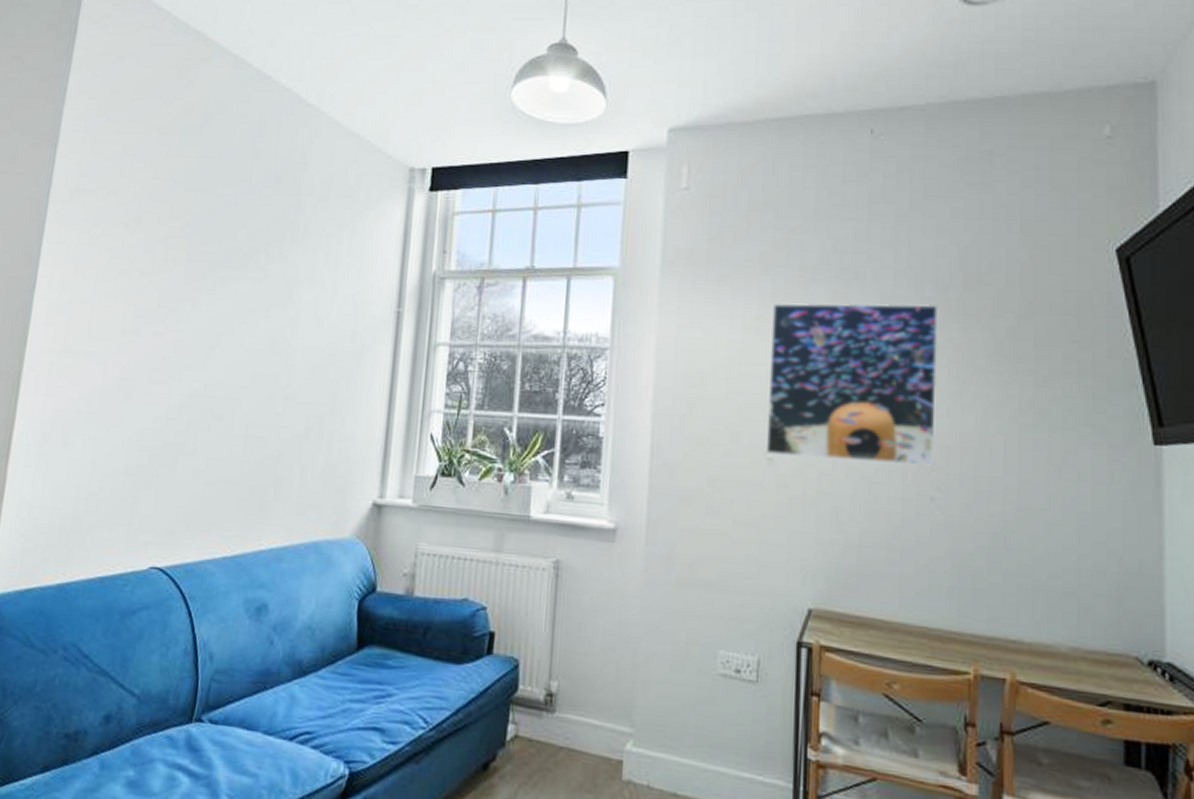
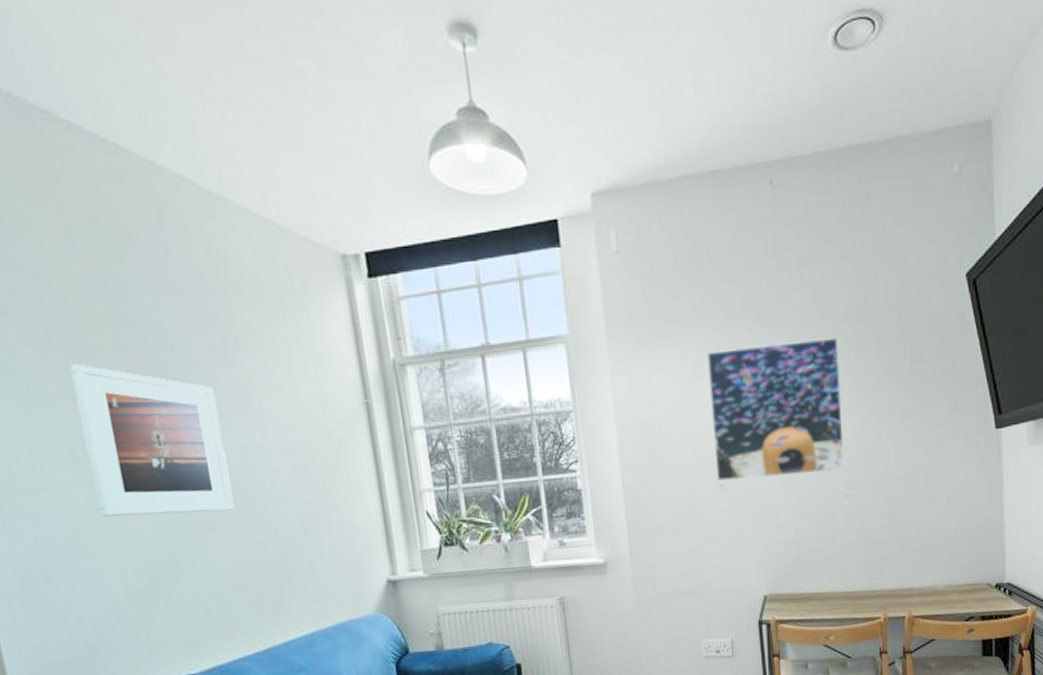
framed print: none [128,243,261,401] -> present [70,364,235,517]

